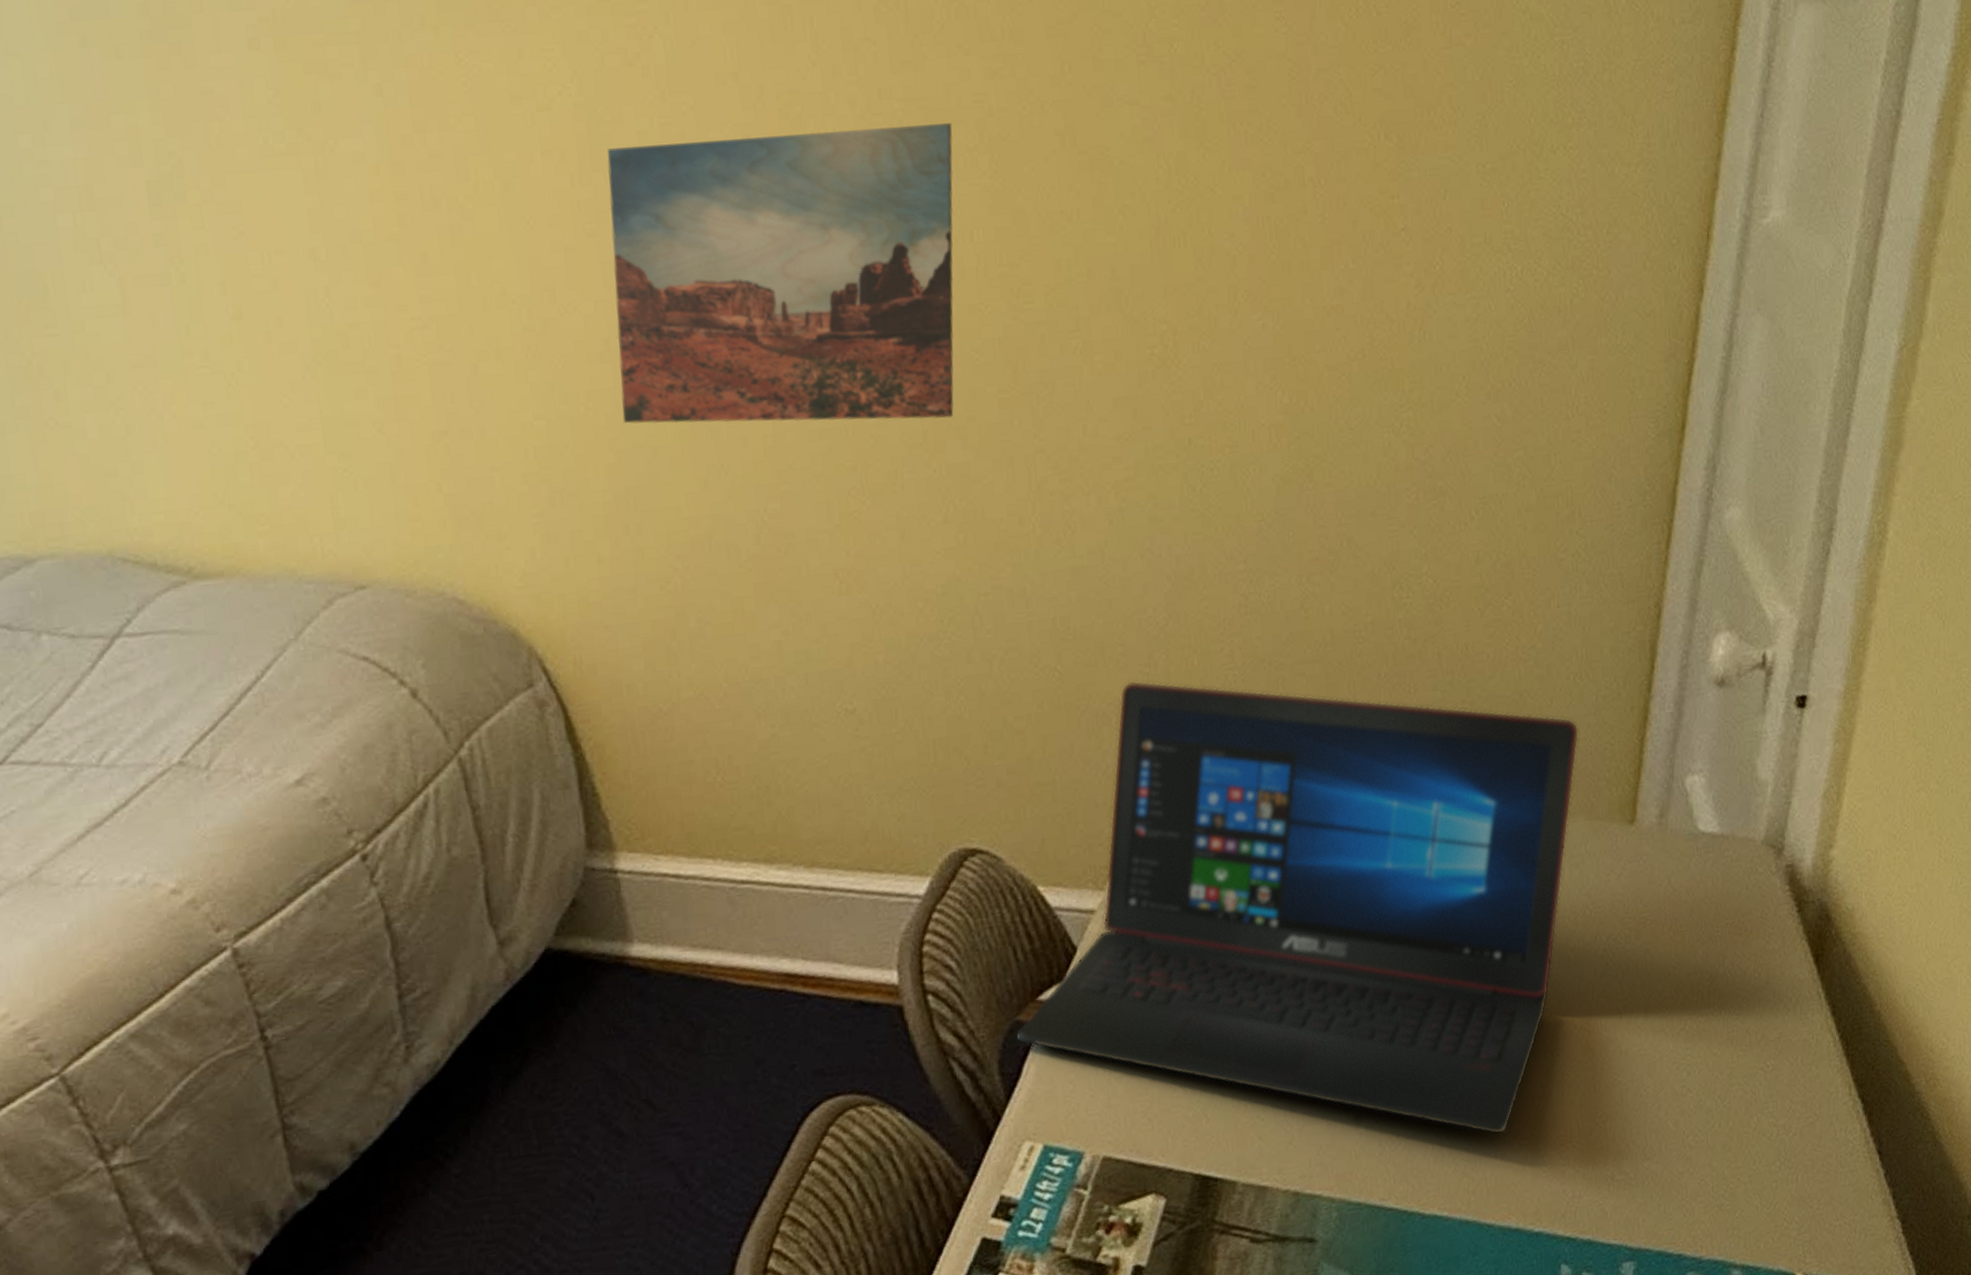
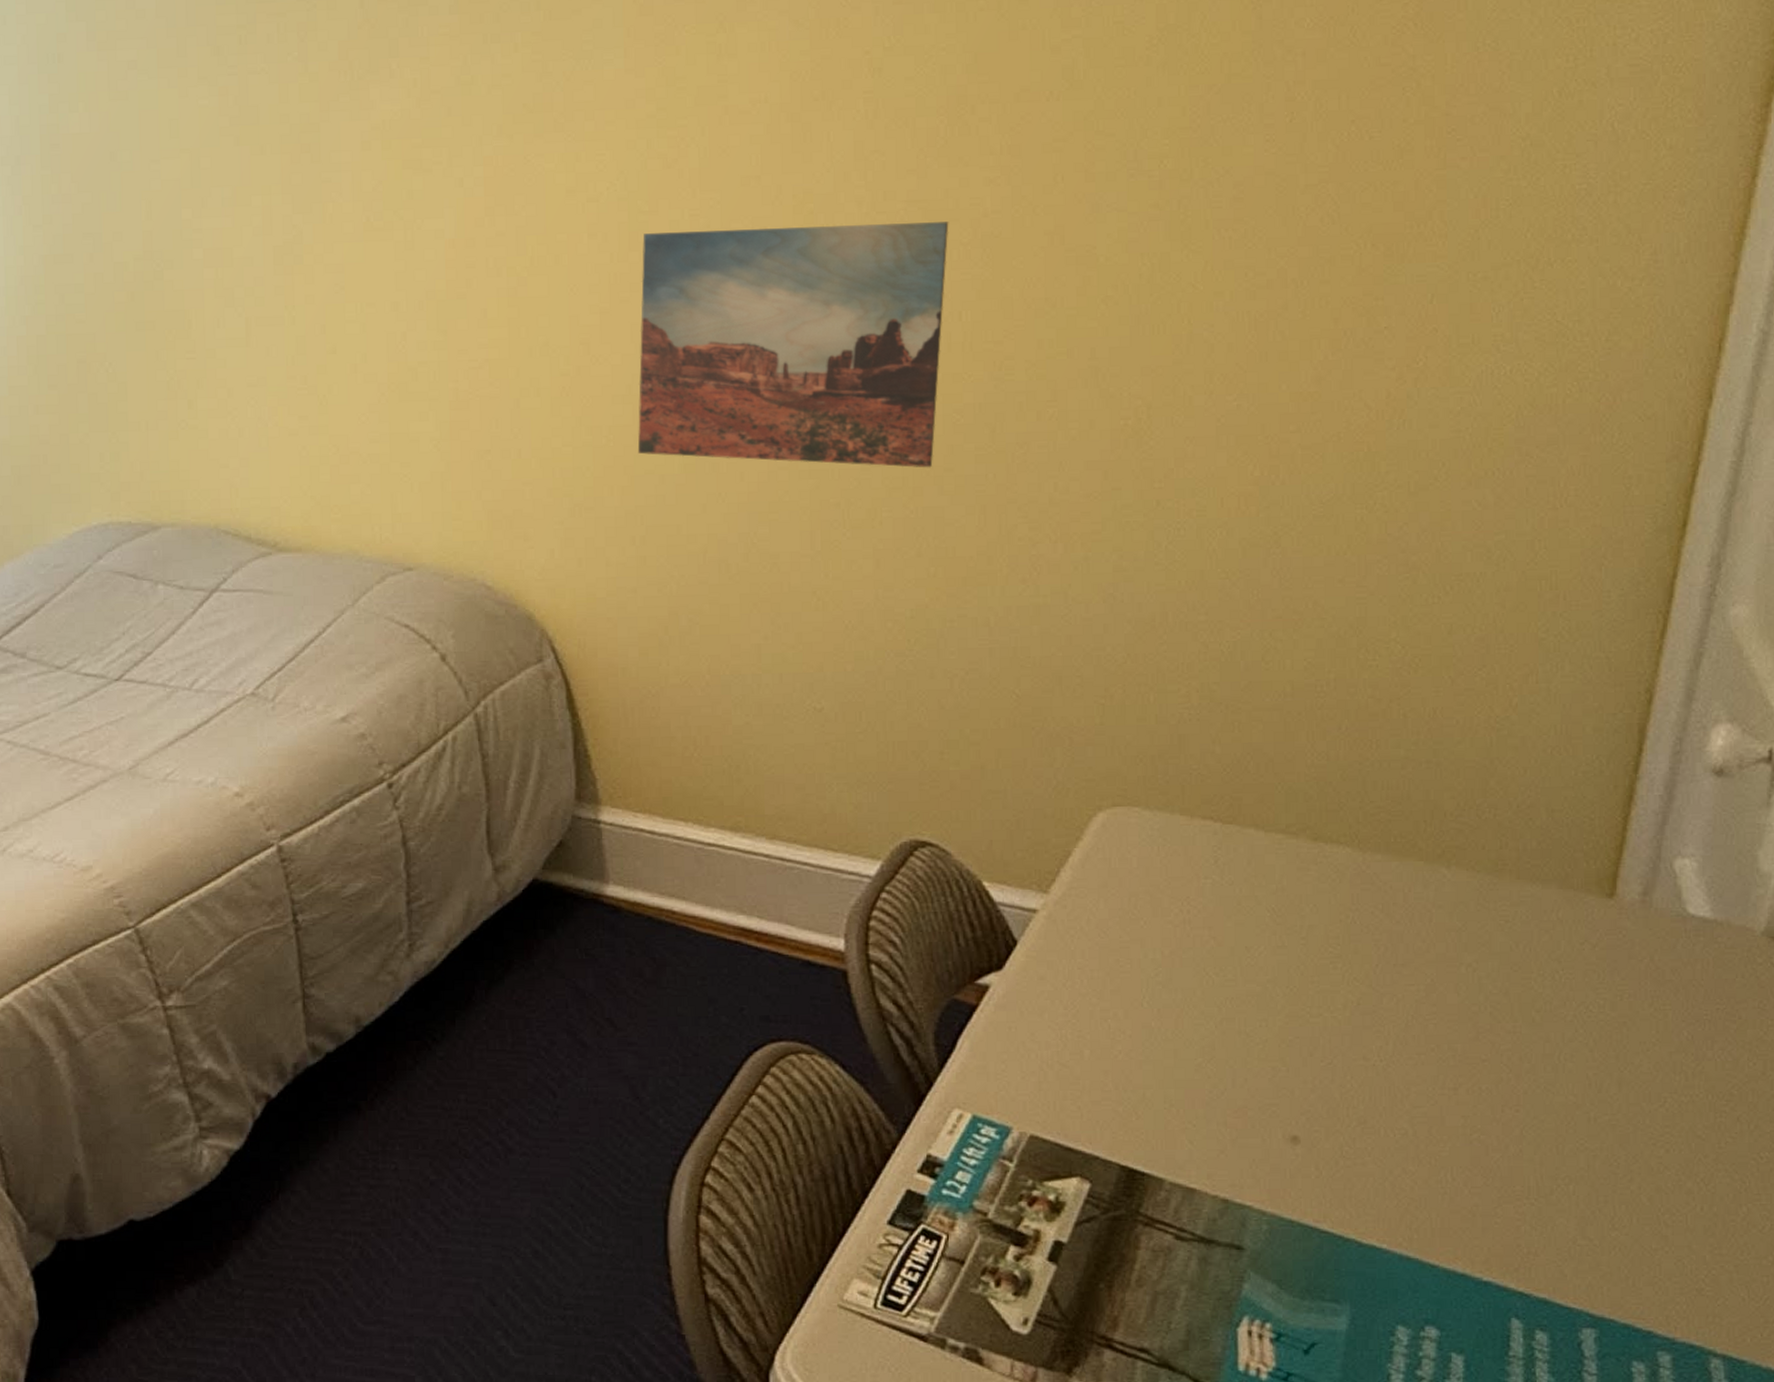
laptop: present [1016,680,1579,1135] -> none [953,709,1555,1178]

